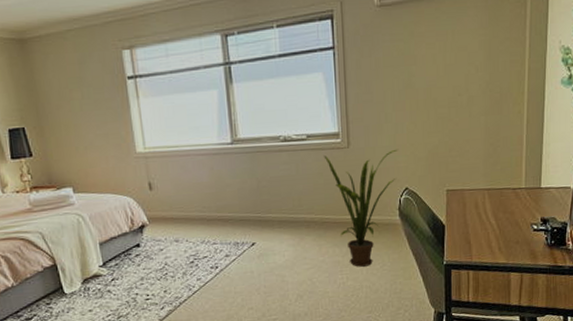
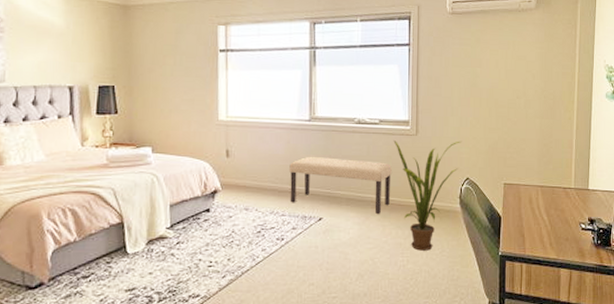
bench: none [215,179,325,235] -> present [289,156,393,215]

